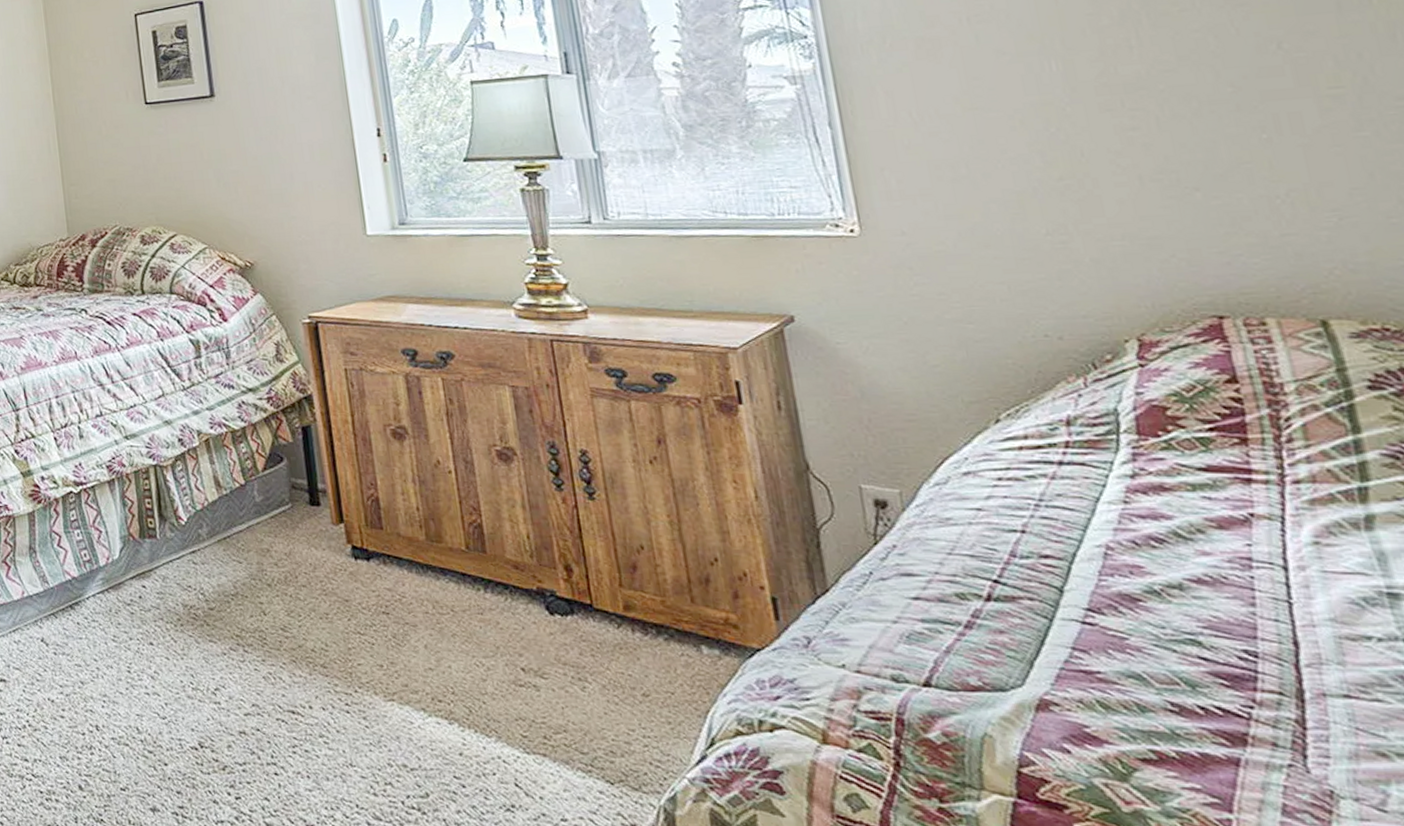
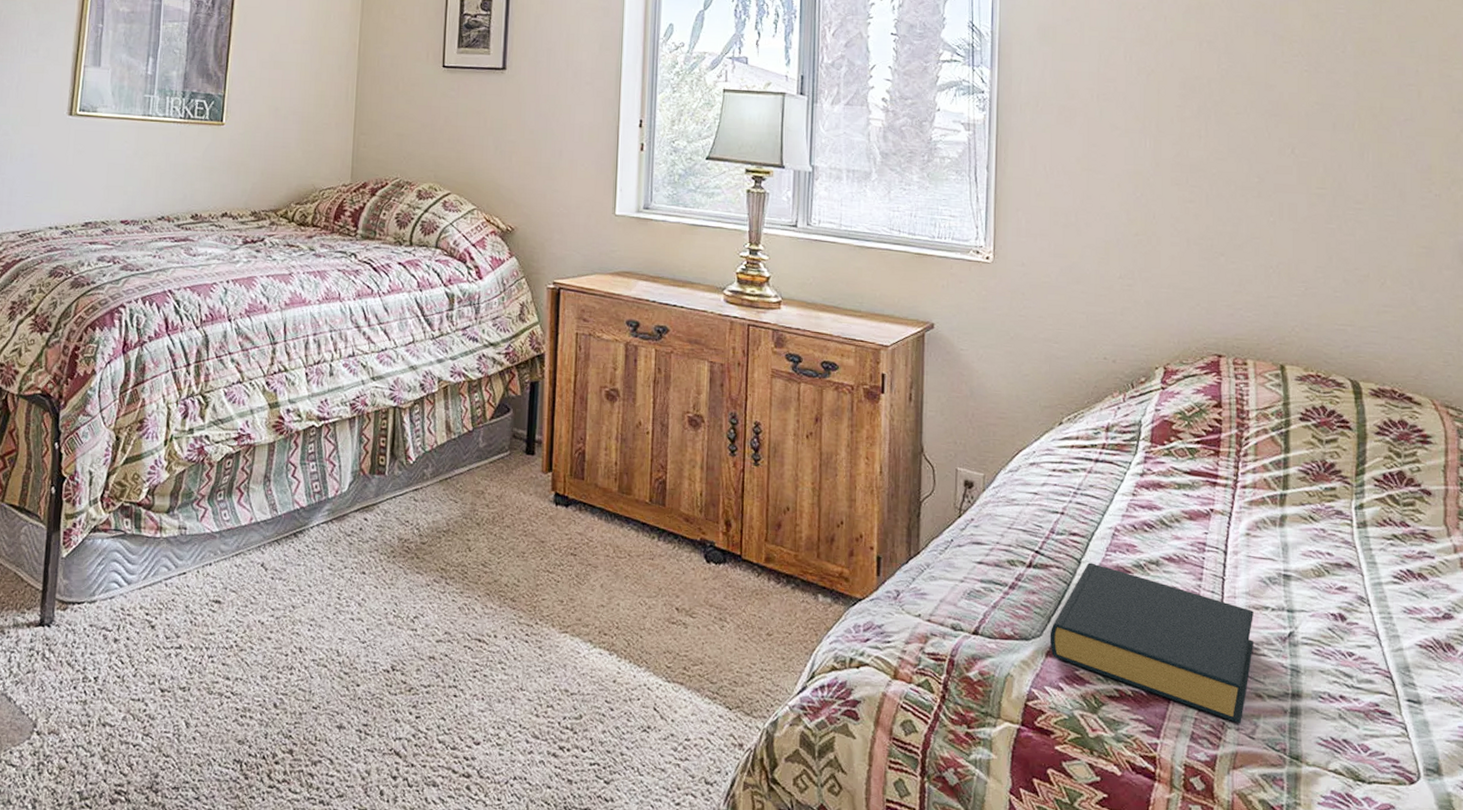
hardback book: none [1035,591,1361,791] -> present [1049,562,1255,723]

